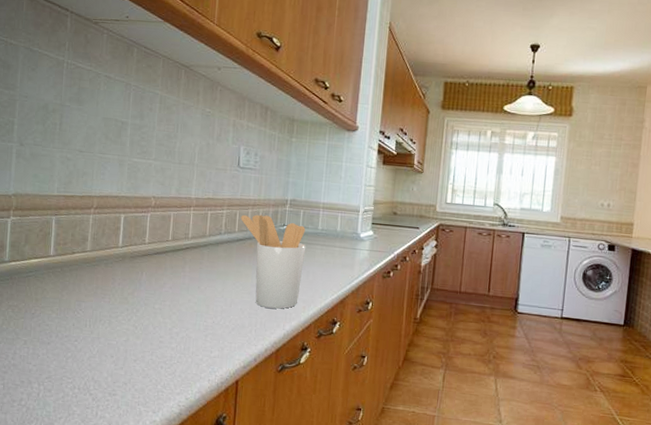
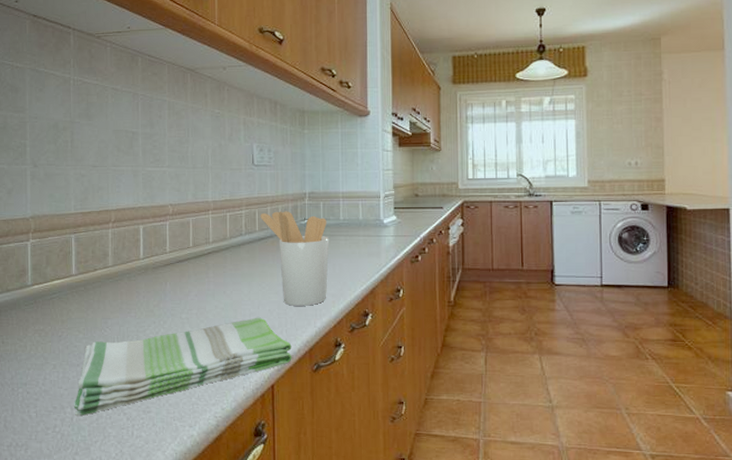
dish towel: none [41,315,259,393] -> present [74,317,292,417]

